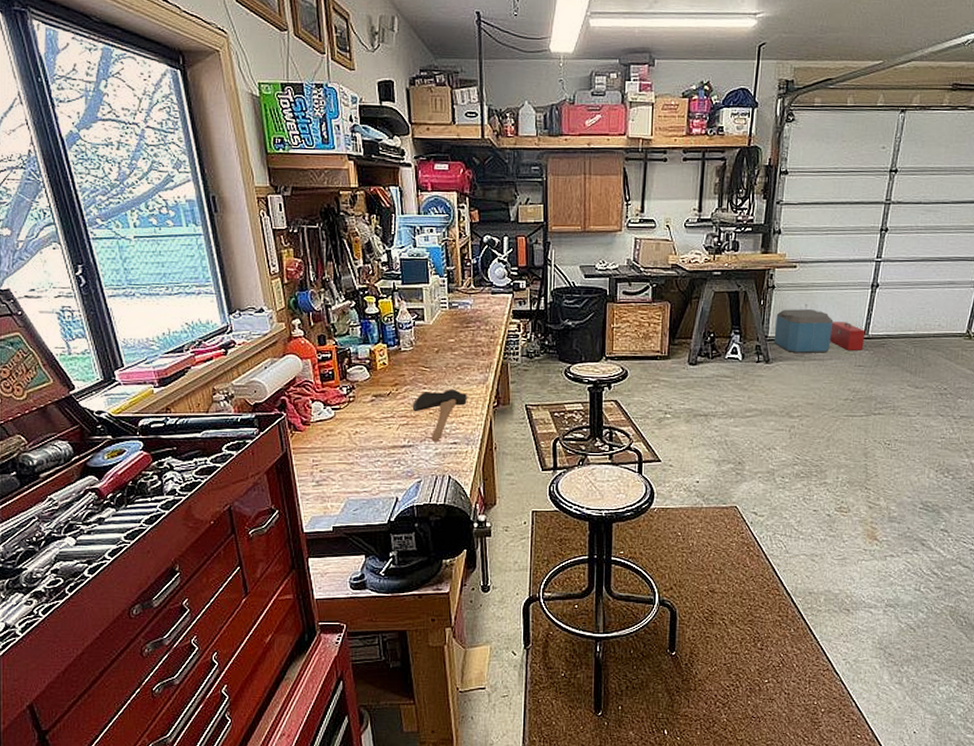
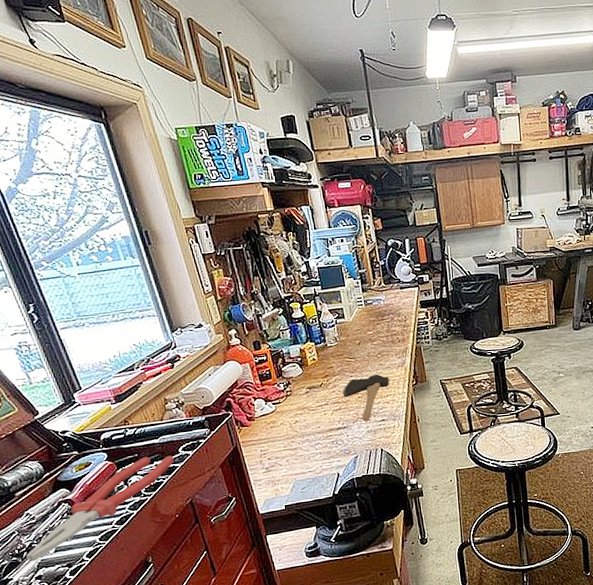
pliers: none [44,451,217,552] -> present [26,455,175,561]

